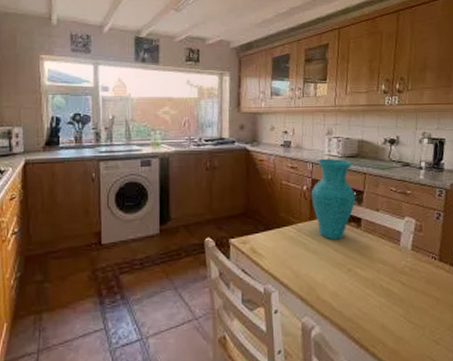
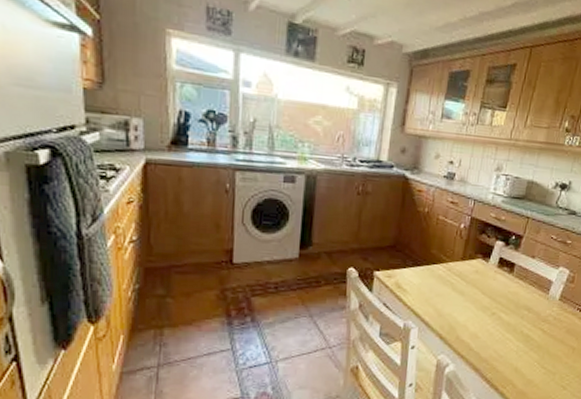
vase: present [311,158,356,240] -> none [467,196,517,283]

